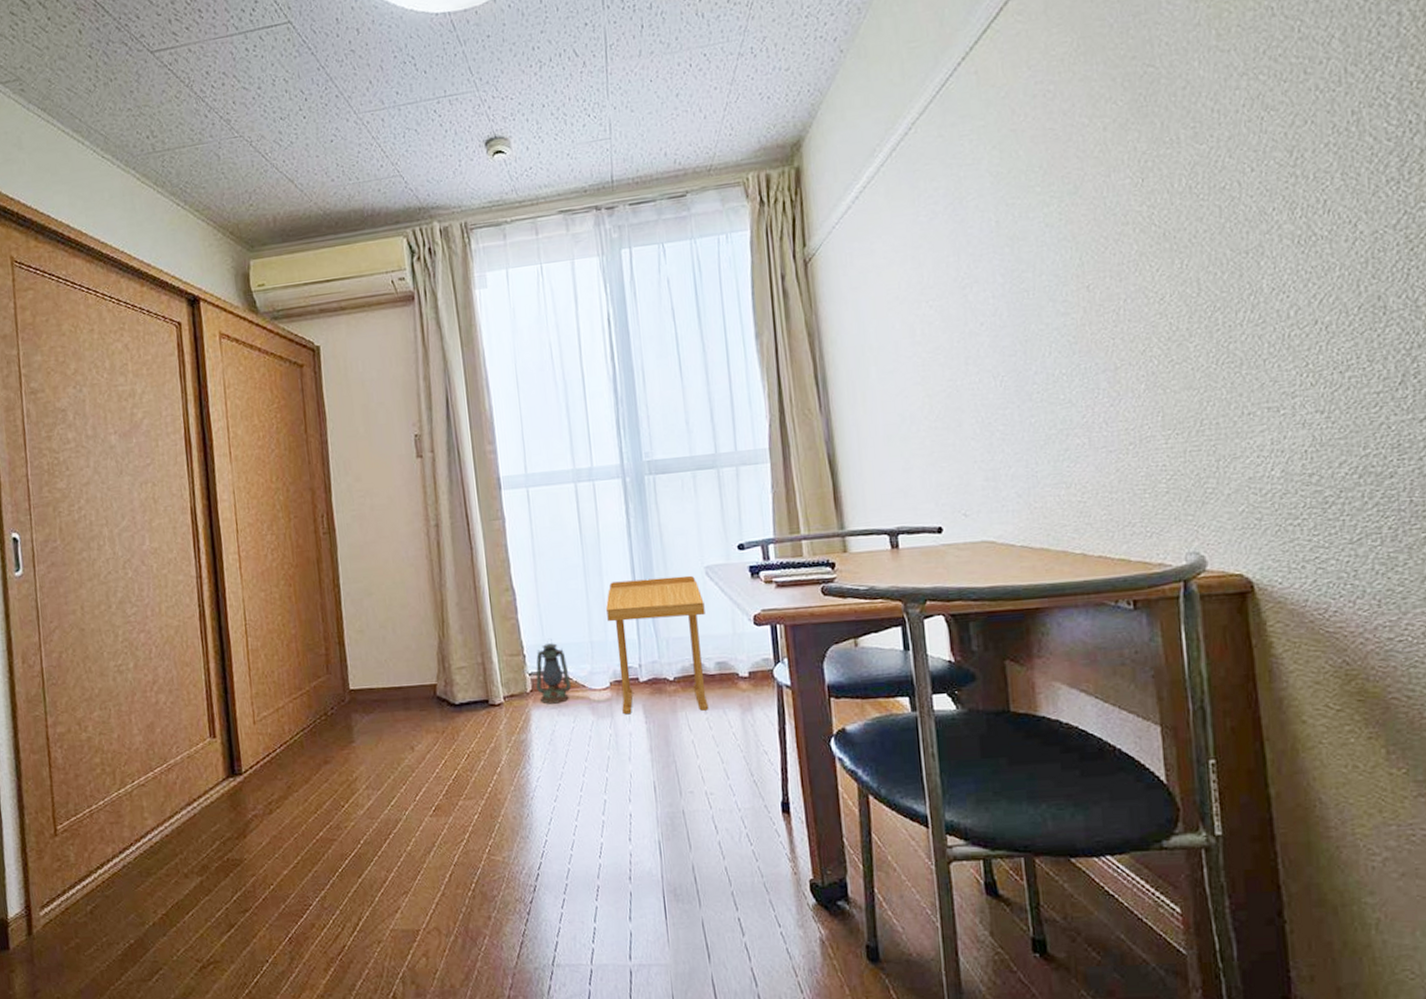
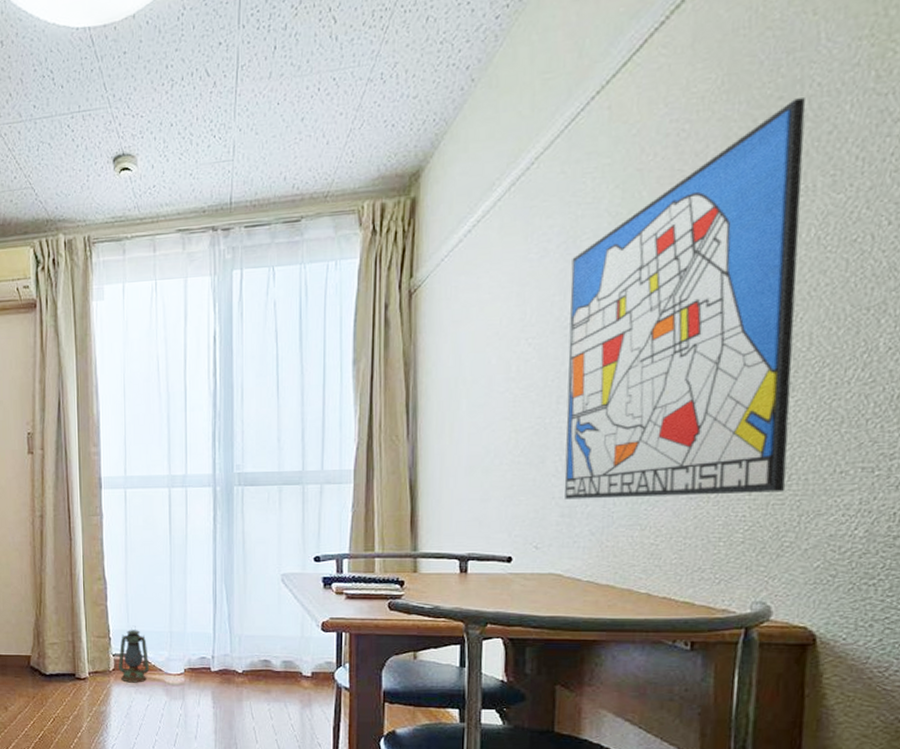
side table: present [605,575,709,715] -> none [186,581,277,702]
wall art: none [961,57,1200,463] -> present [564,98,806,499]

